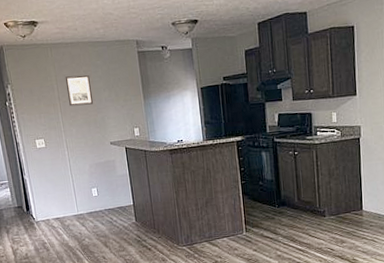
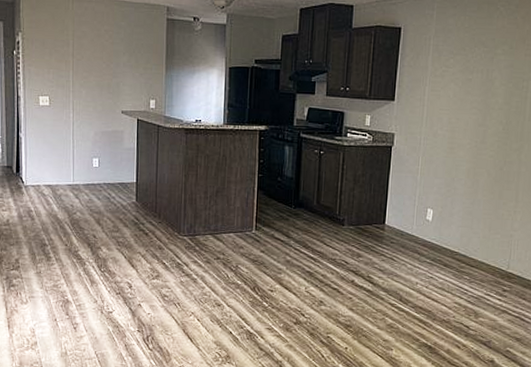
wall art: present [65,75,94,107] -> none [83,33,111,67]

